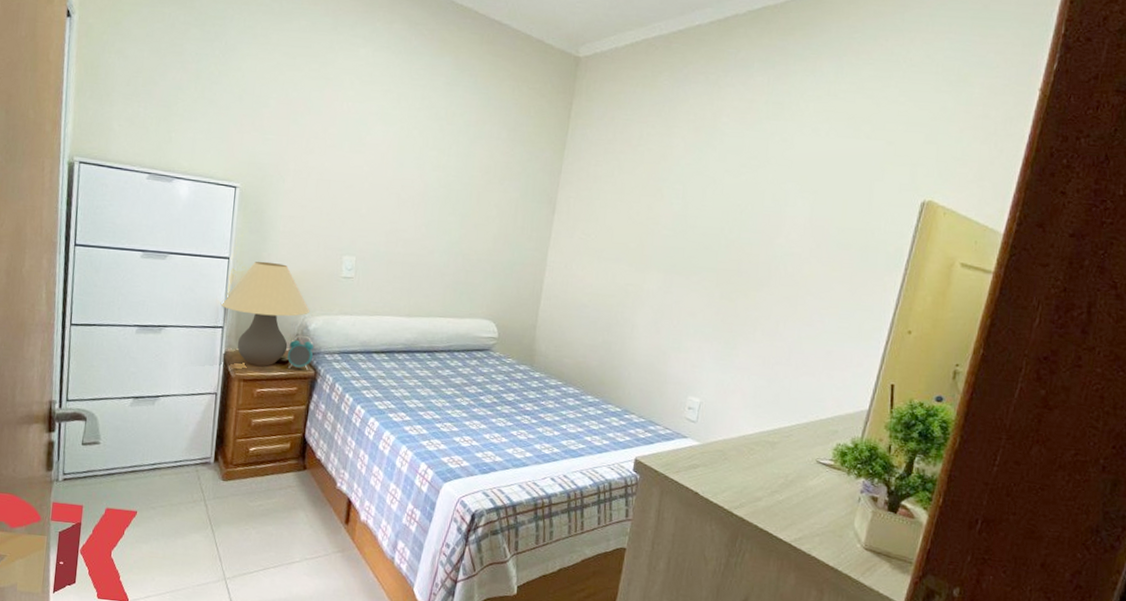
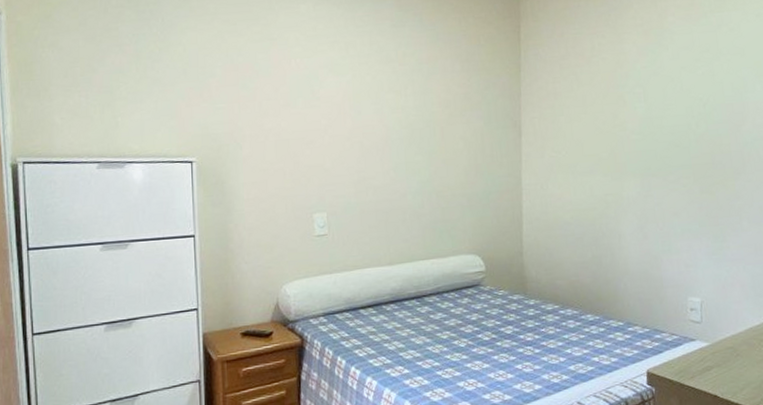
table lamp: present [220,261,310,366] -> none [191,232,288,344]
alarm clock: present [287,336,314,370] -> none [269,303,298,341]

